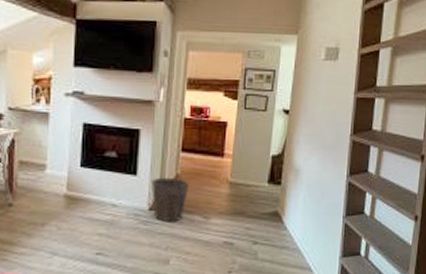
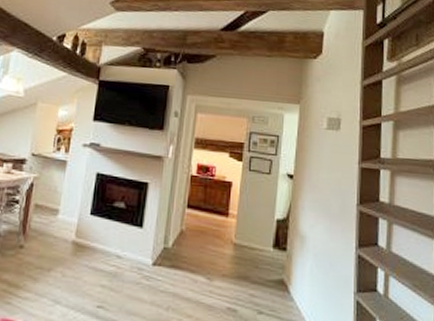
waste bin: present [152,177,188,223] -> none [156,232,193,281]

